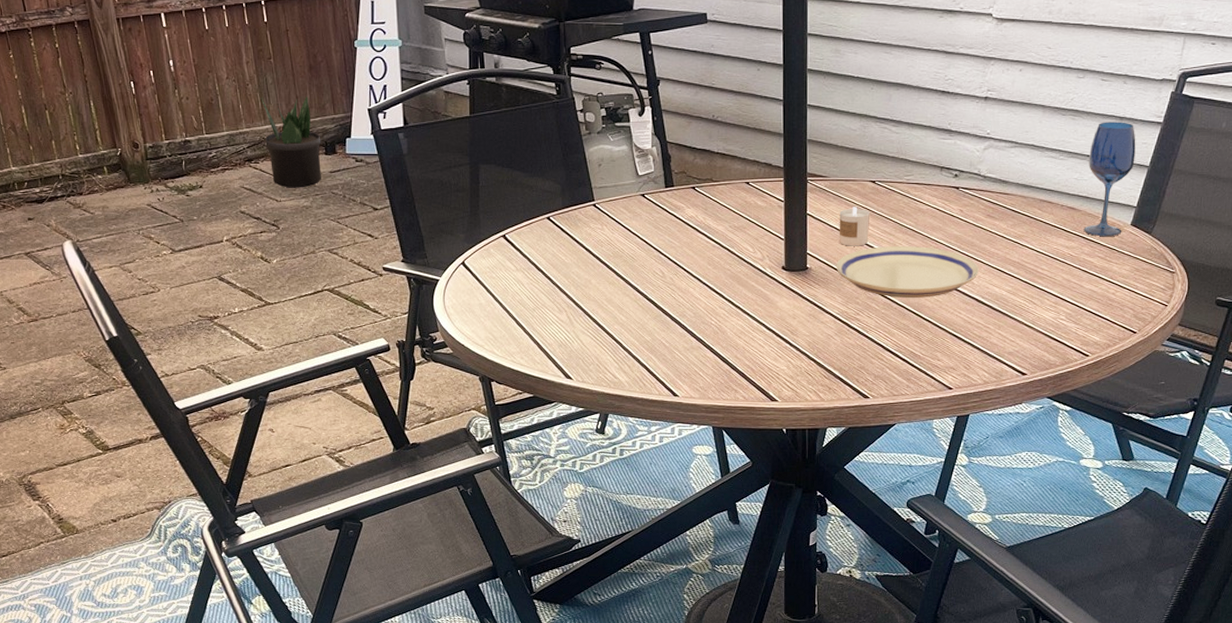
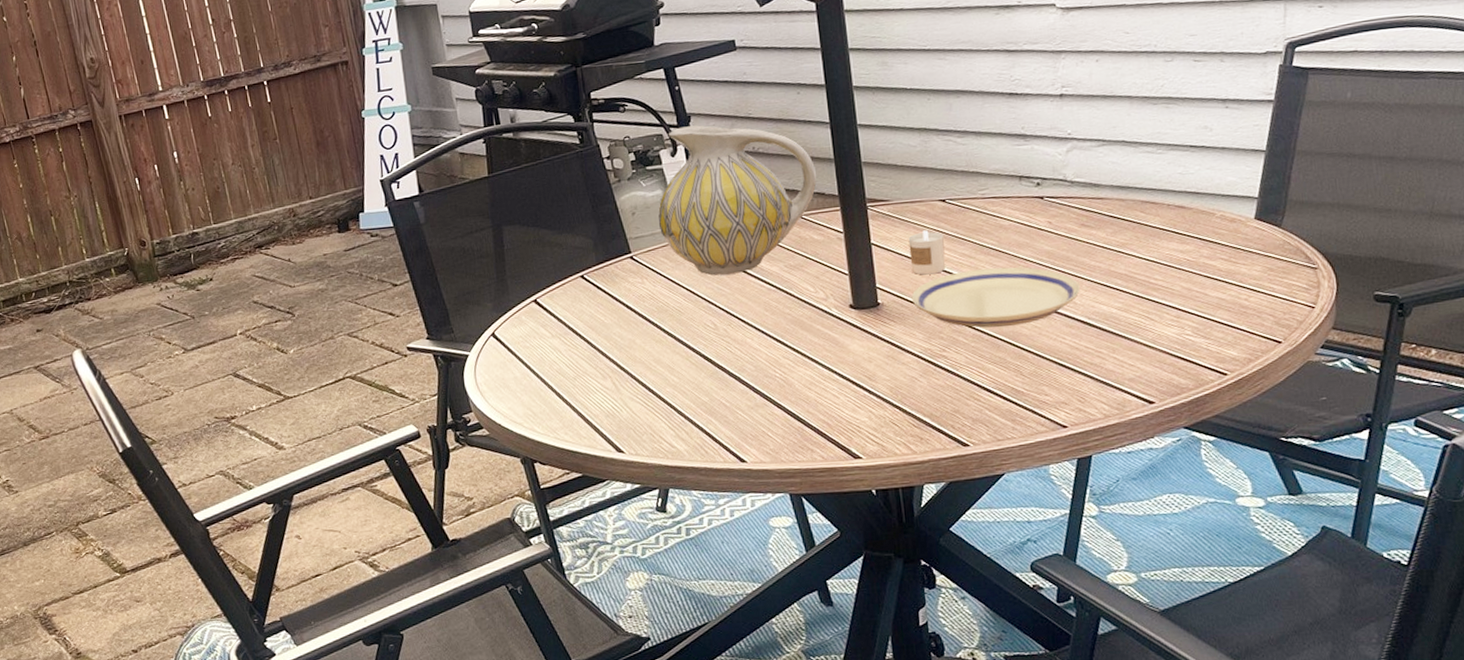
planter: present [260,96,321,188] -> none [268,174,336,272]
pitcher: none [622,89,766,229] -> present [658,125,817,276]
wineglass: present [1083,122,1136,237] -> none [1191,104,1248,236]

